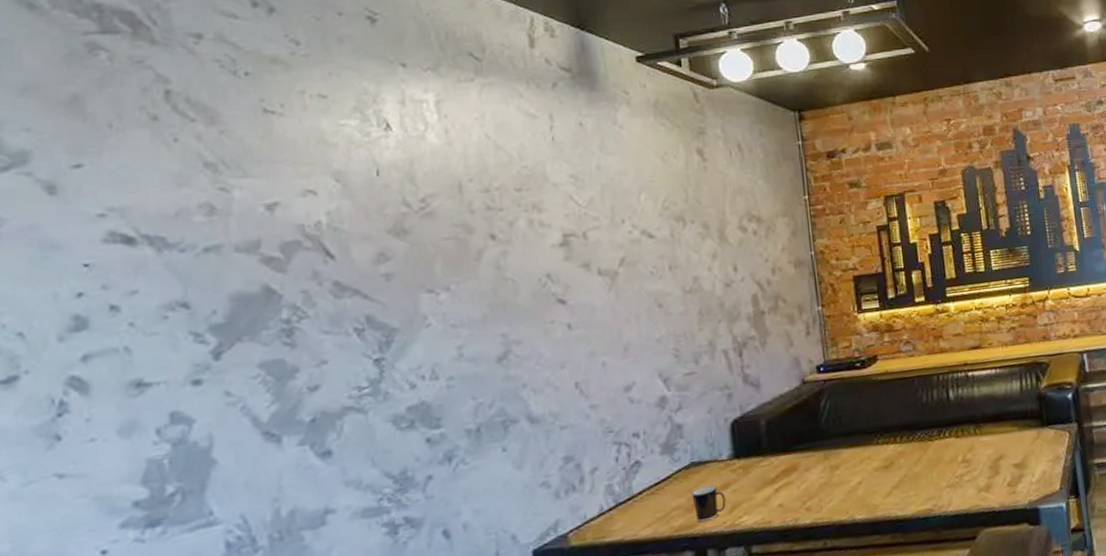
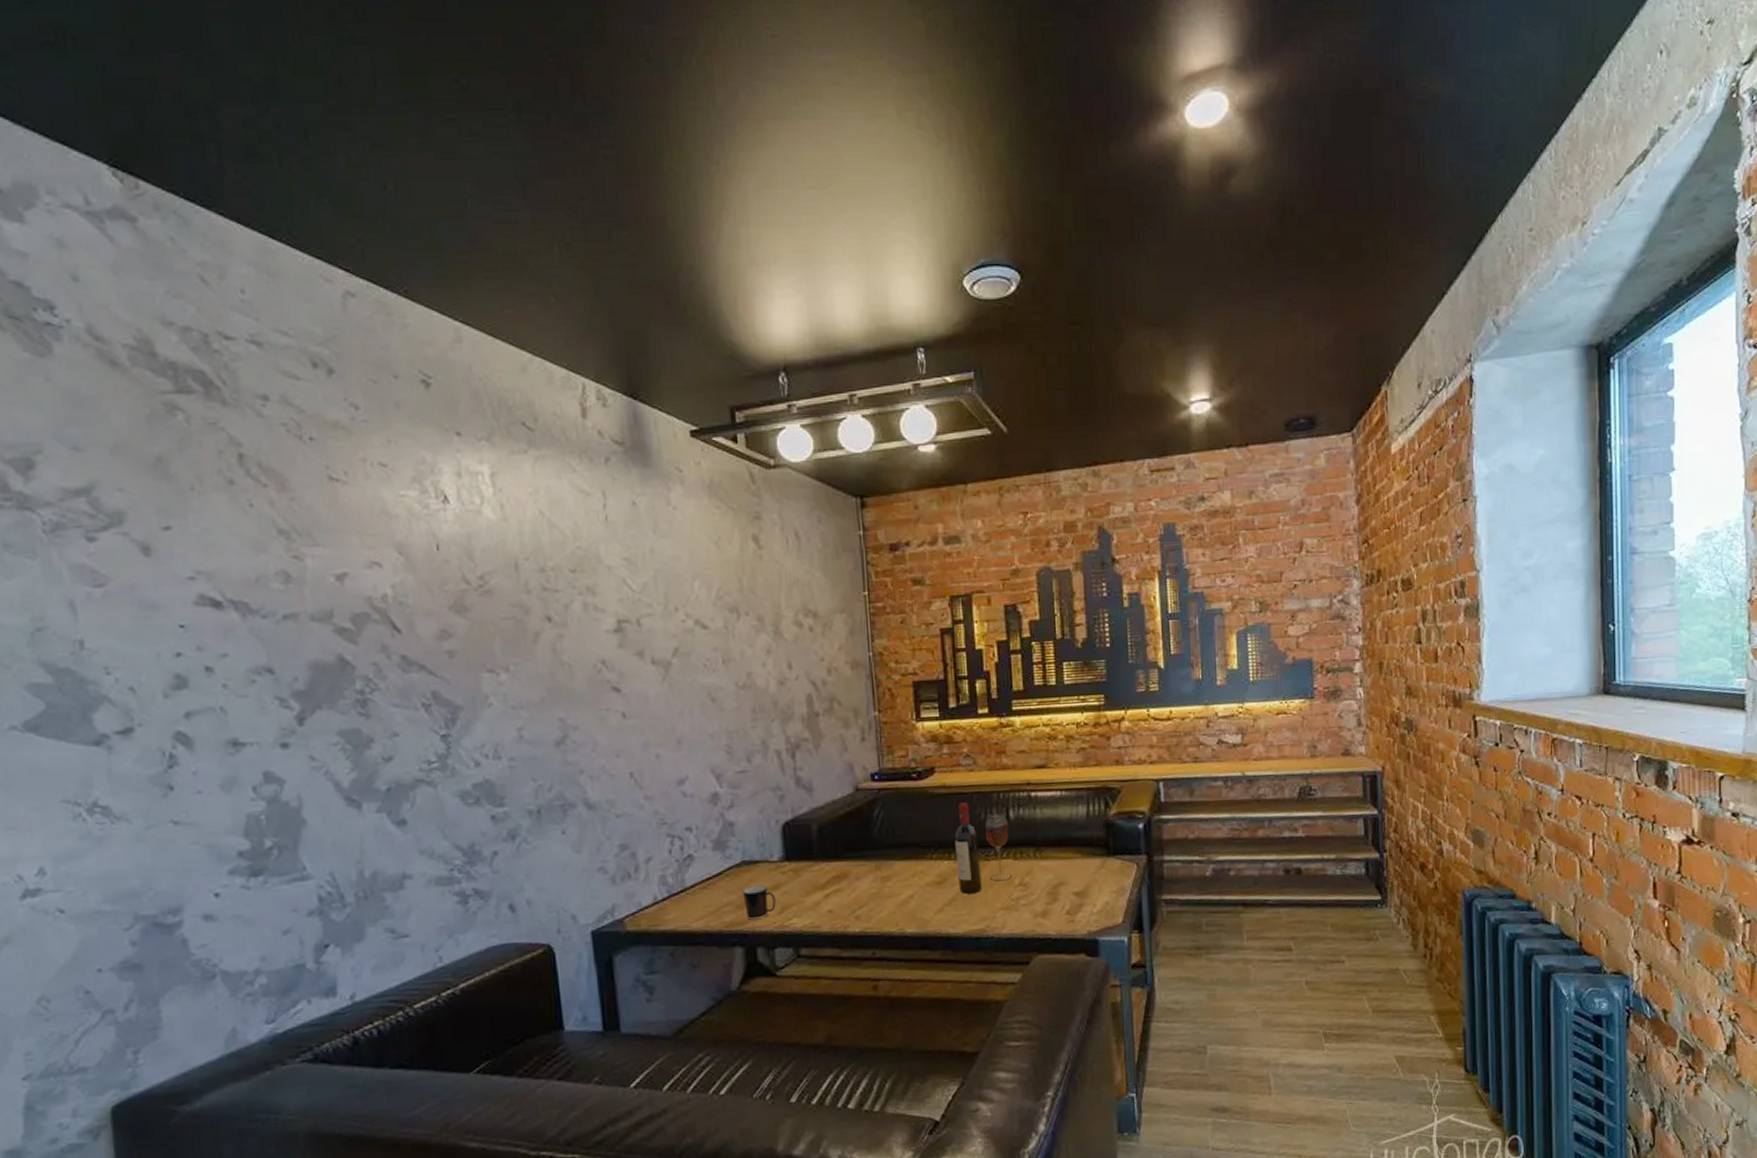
wine bottle: none [899,387,927,476] -> present [954,802,982,894]
wineglass: none [926,394,954,461] -> present [984,813,1011,882]

